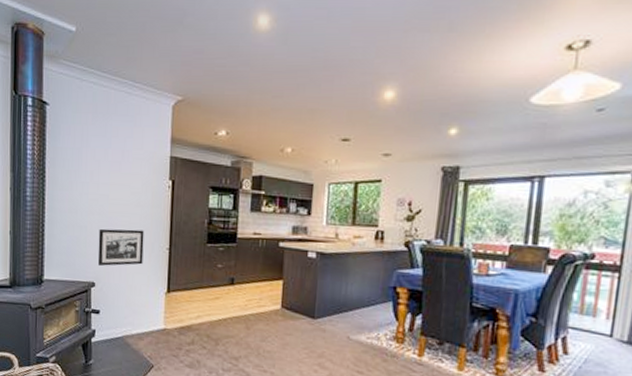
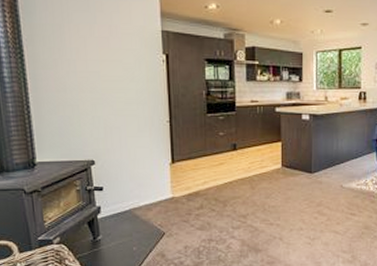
picture frame: present [97,228,145,267] -> none [92,105,144,144]

